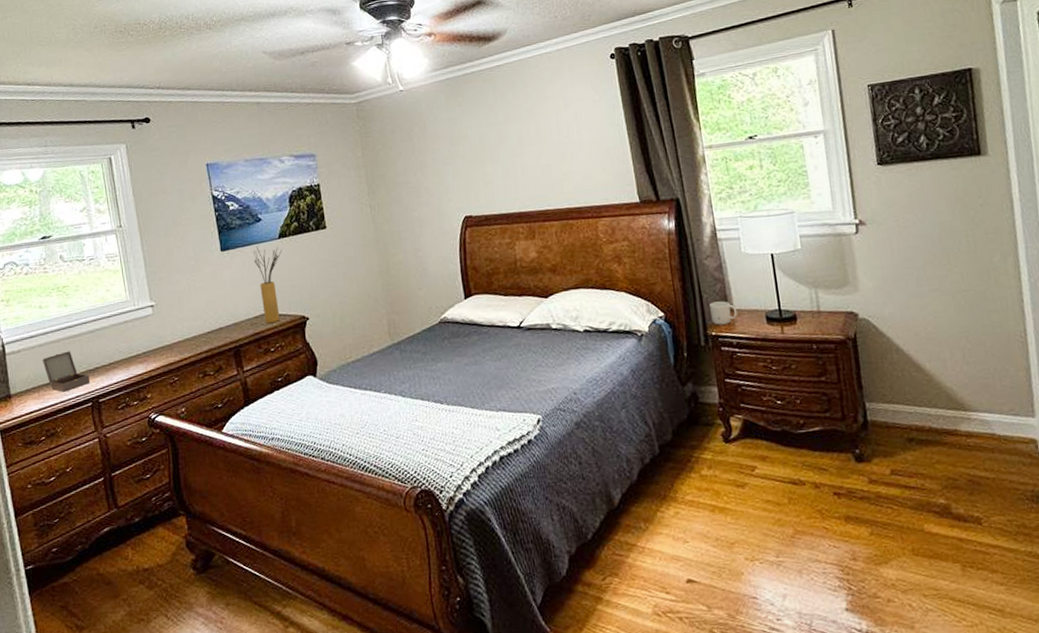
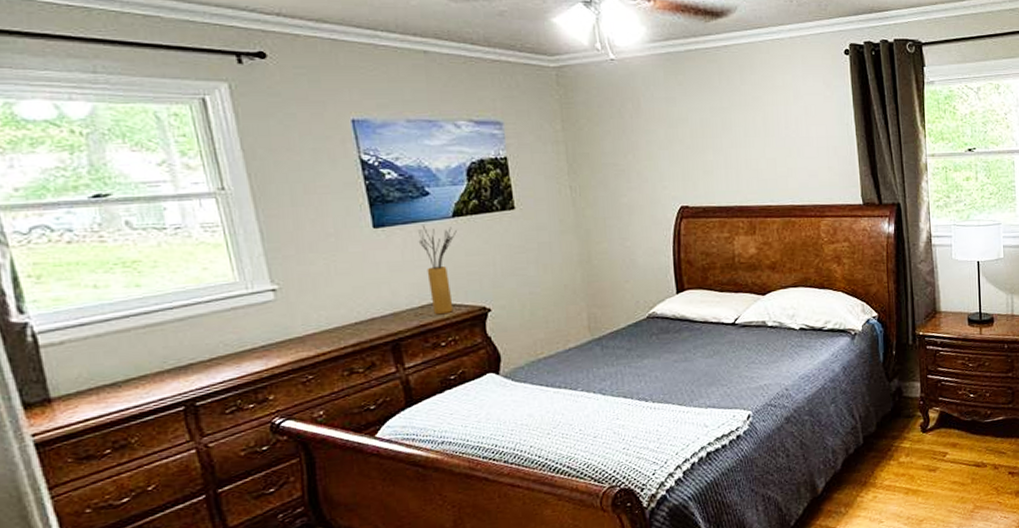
jewelry box: present [42,351,90,392] -> none [101,343,180,394]
mug: present [708,301,738,325] -> none [919,303,944,326]

